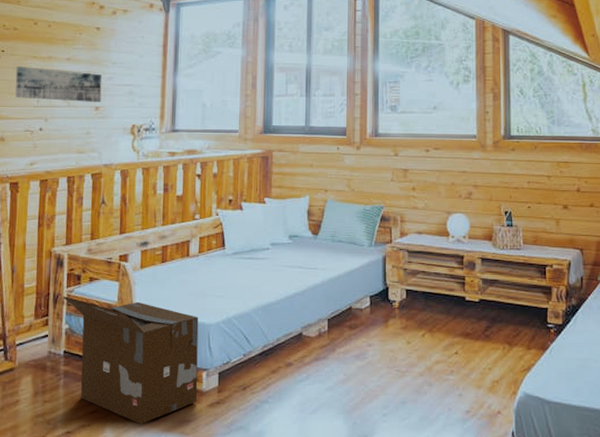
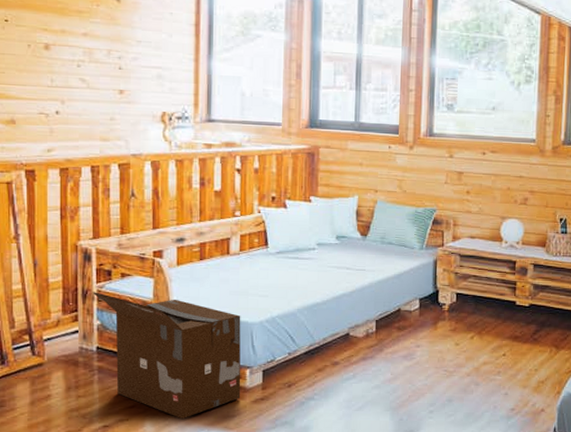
wall art: present [15,66,102,103] -> none [23,39,126,86]

